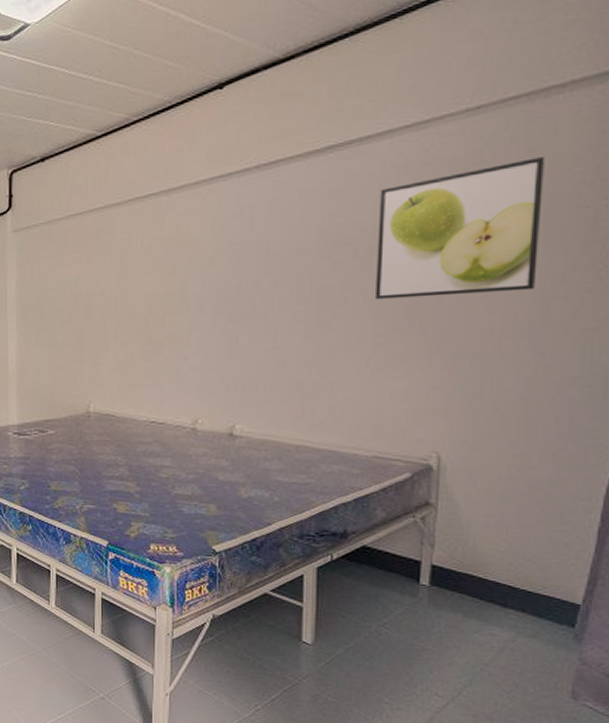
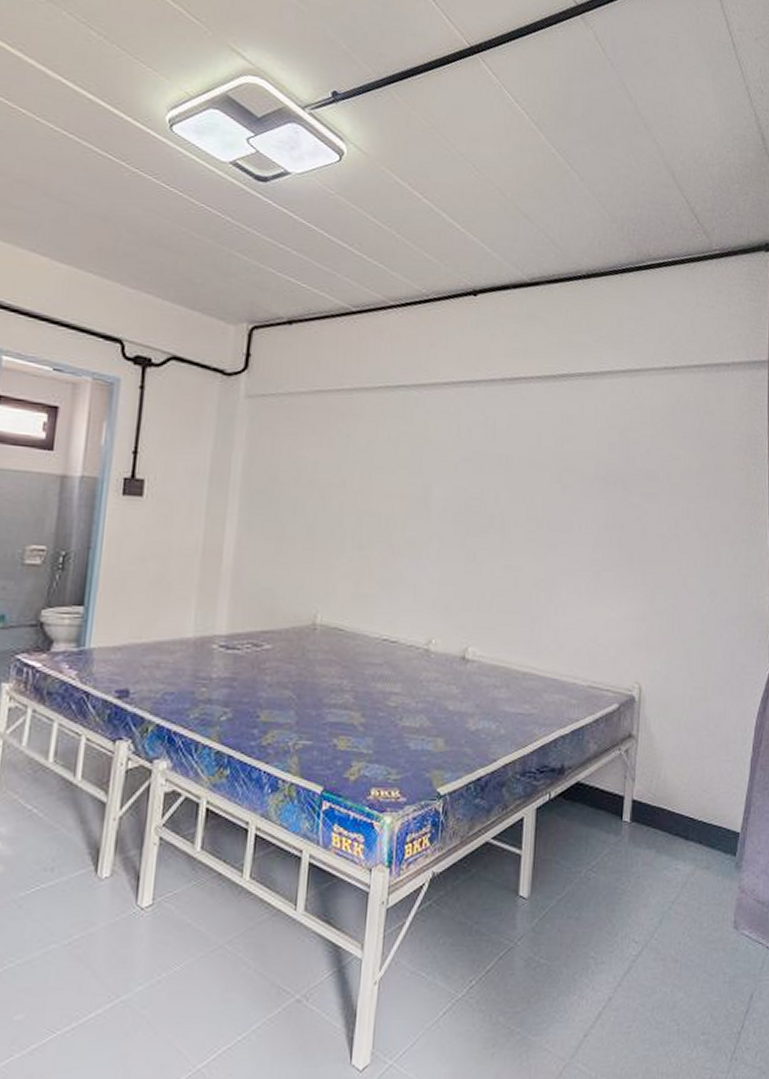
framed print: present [376,157,545,299] -> none [595,420,716,535]

